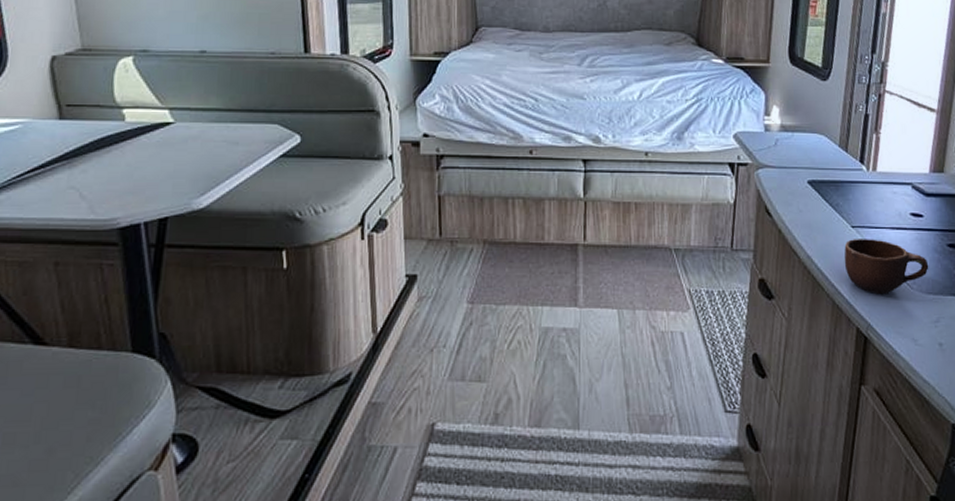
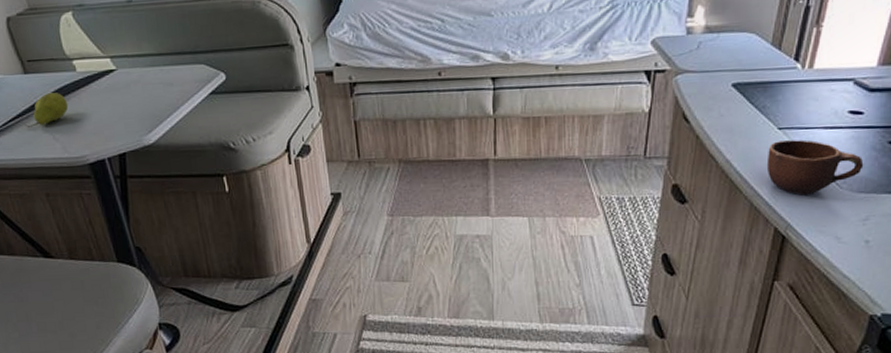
fruit: none [45,143,107,181] -> present [24,93,69,127]

